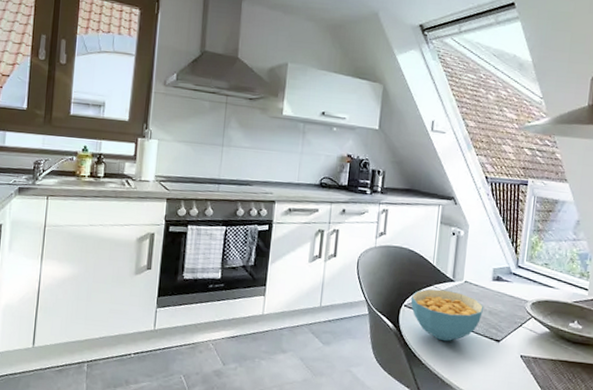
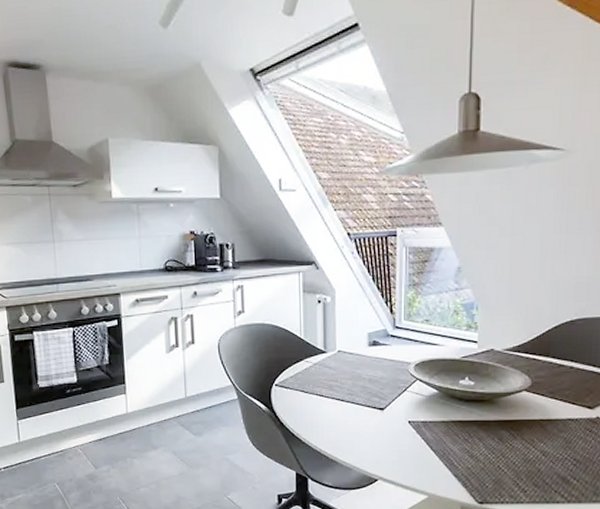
cereal bowl: present [411,288,483,342] -> none [281,363,362,417]

